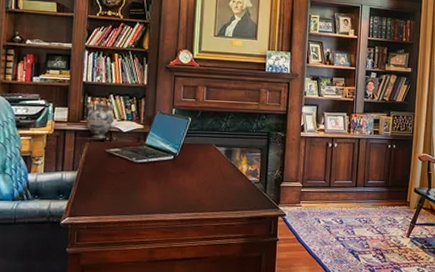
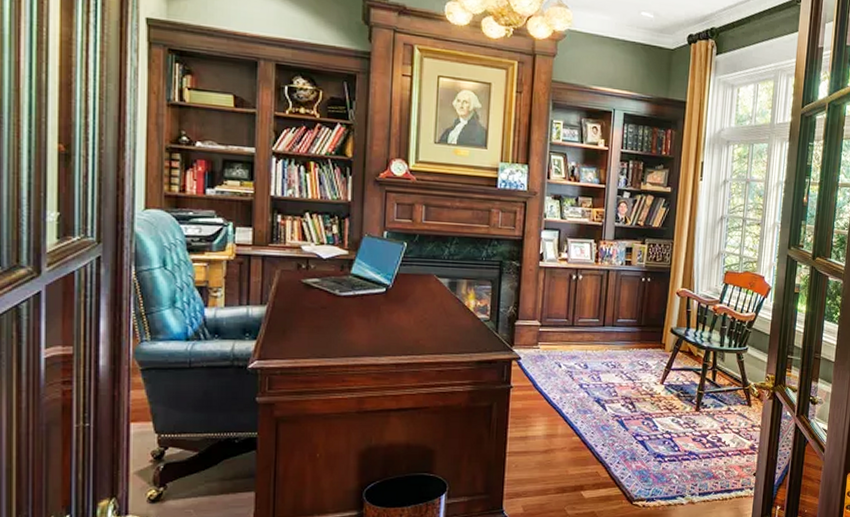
decorative vase: present [85,102,116,139] -> none [275,222,313,266]

